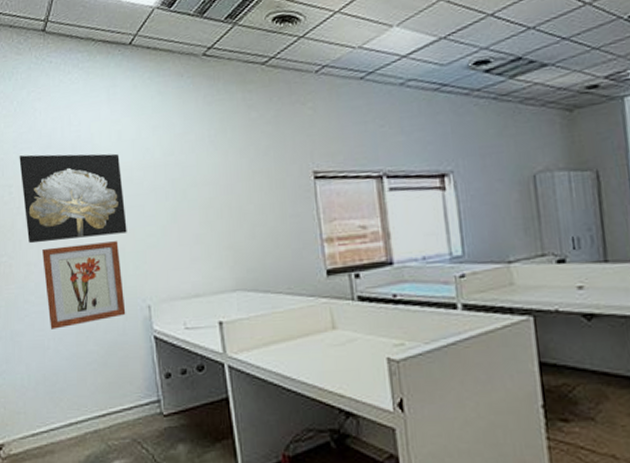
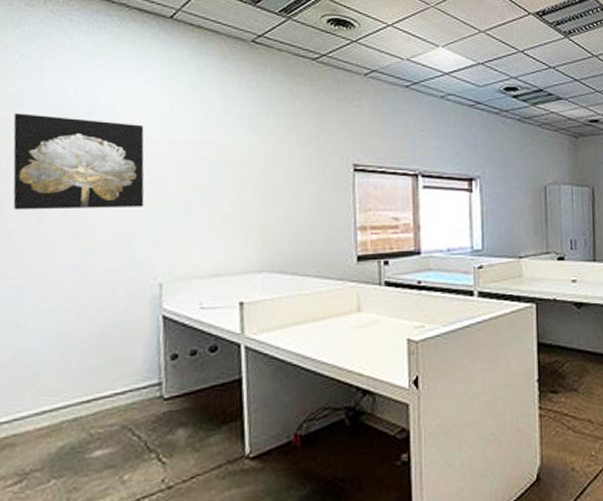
wall art: present [42,241,126,330] -> none [29,215,132,306]

